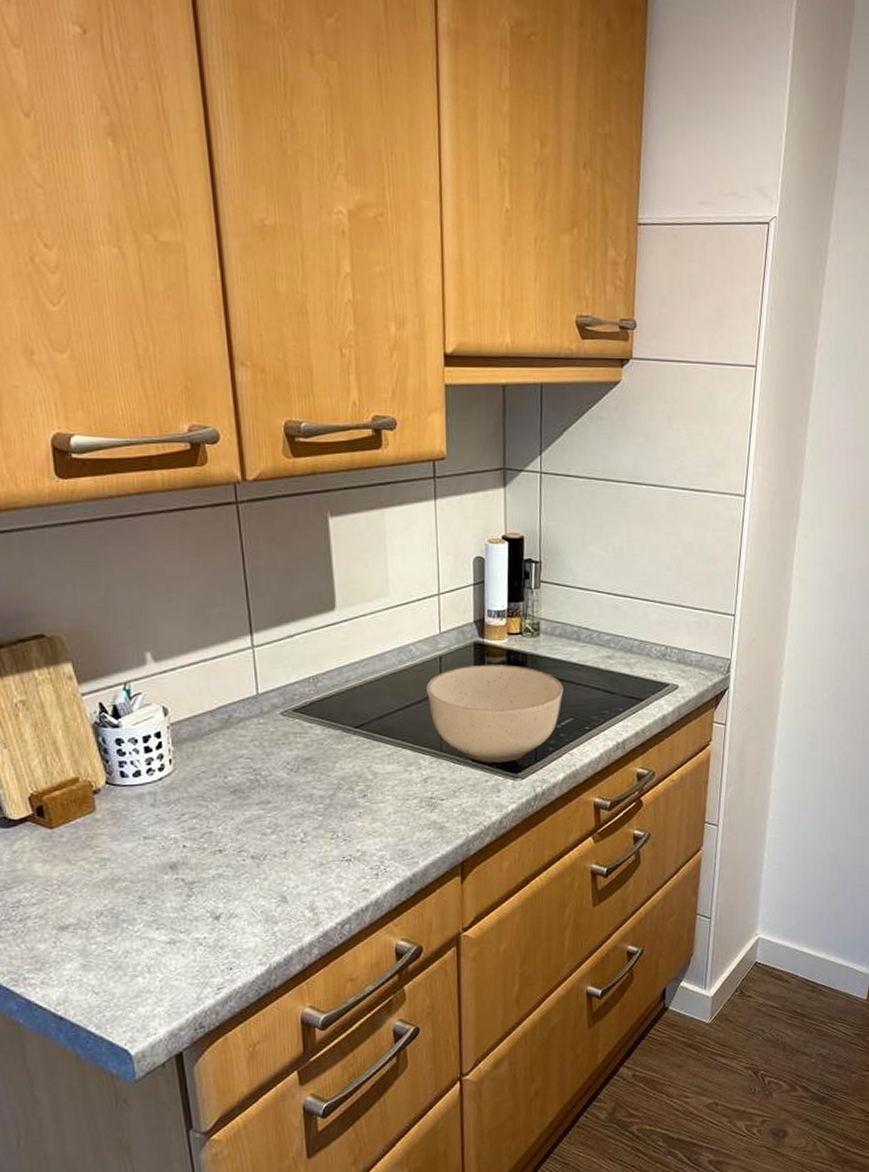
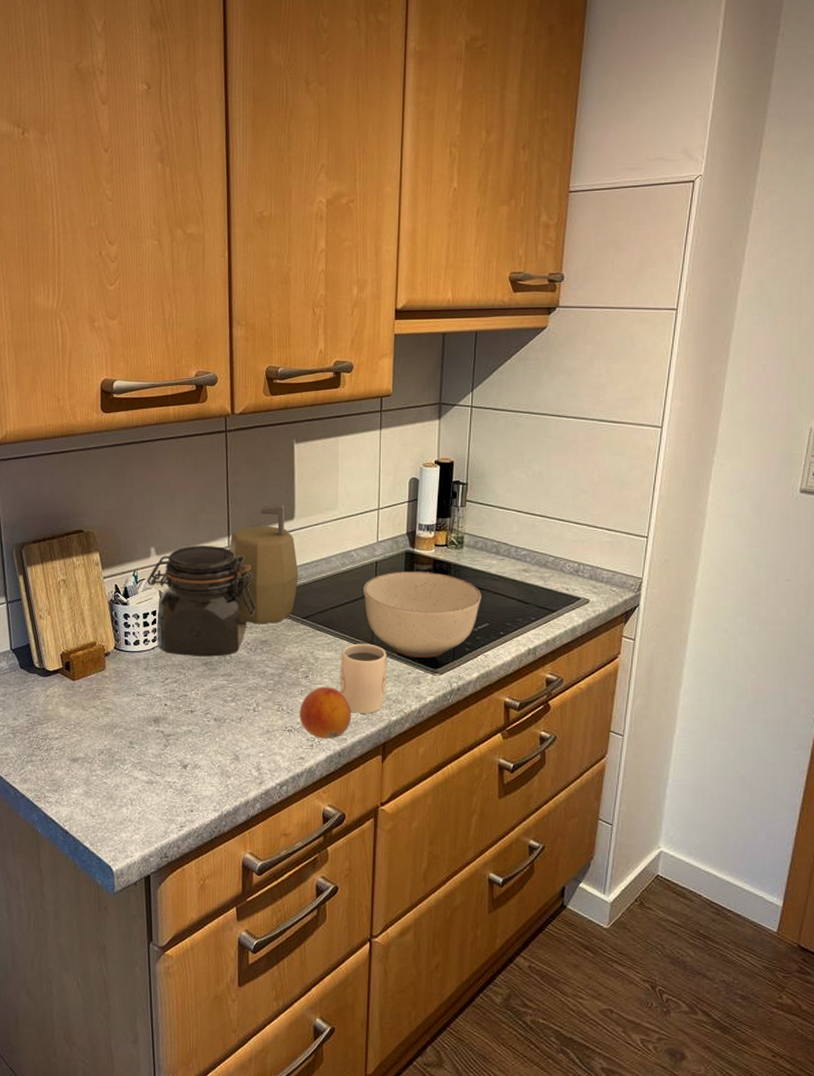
jar: none [144,647,295,785] -> present [147,546,256,657]
soap dispenser: none [253,592,346,739] -> present [229,504,299,624]
fruit: none [359,805,423,866] -> present [300,687,352,739]
mug: none [404,751,461,832] -> present [340,643,387,714]

